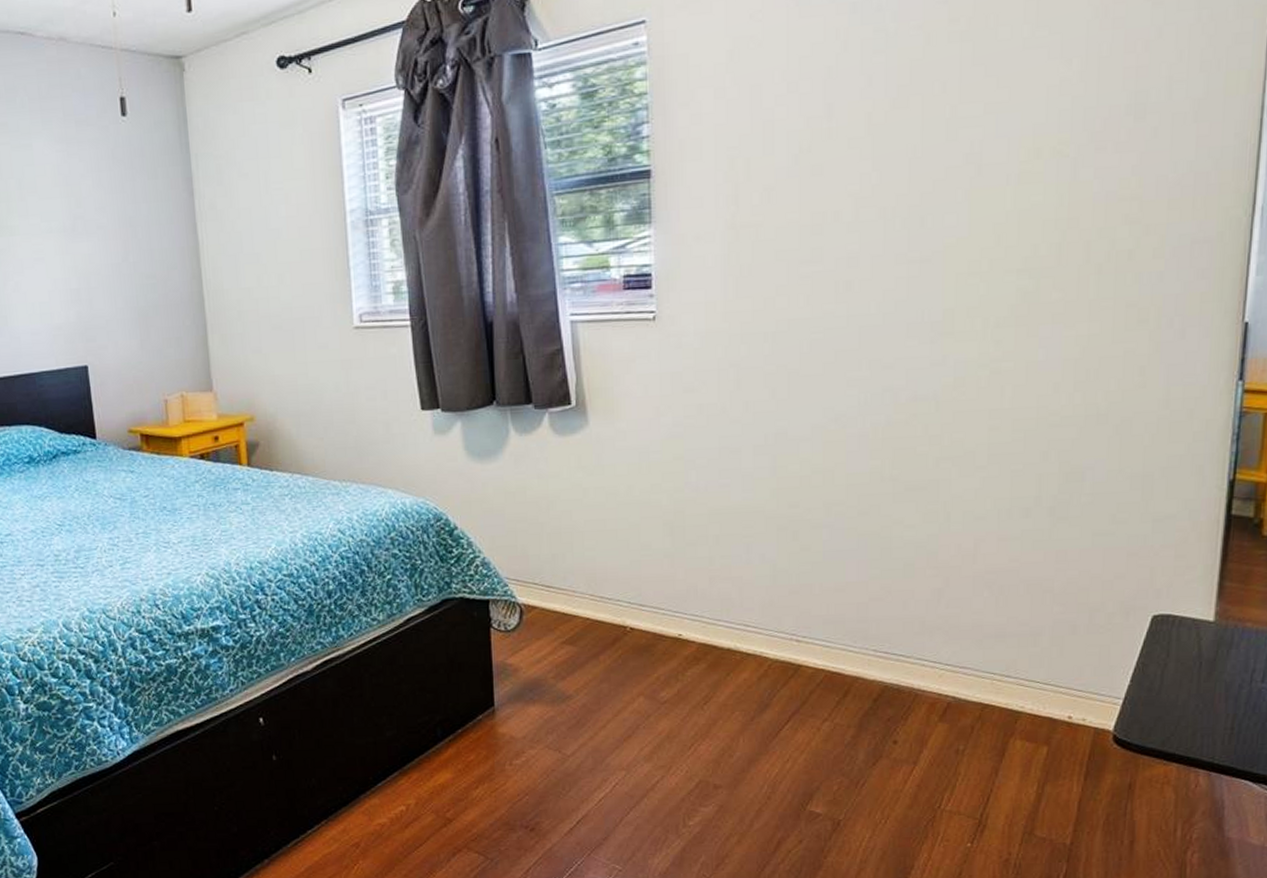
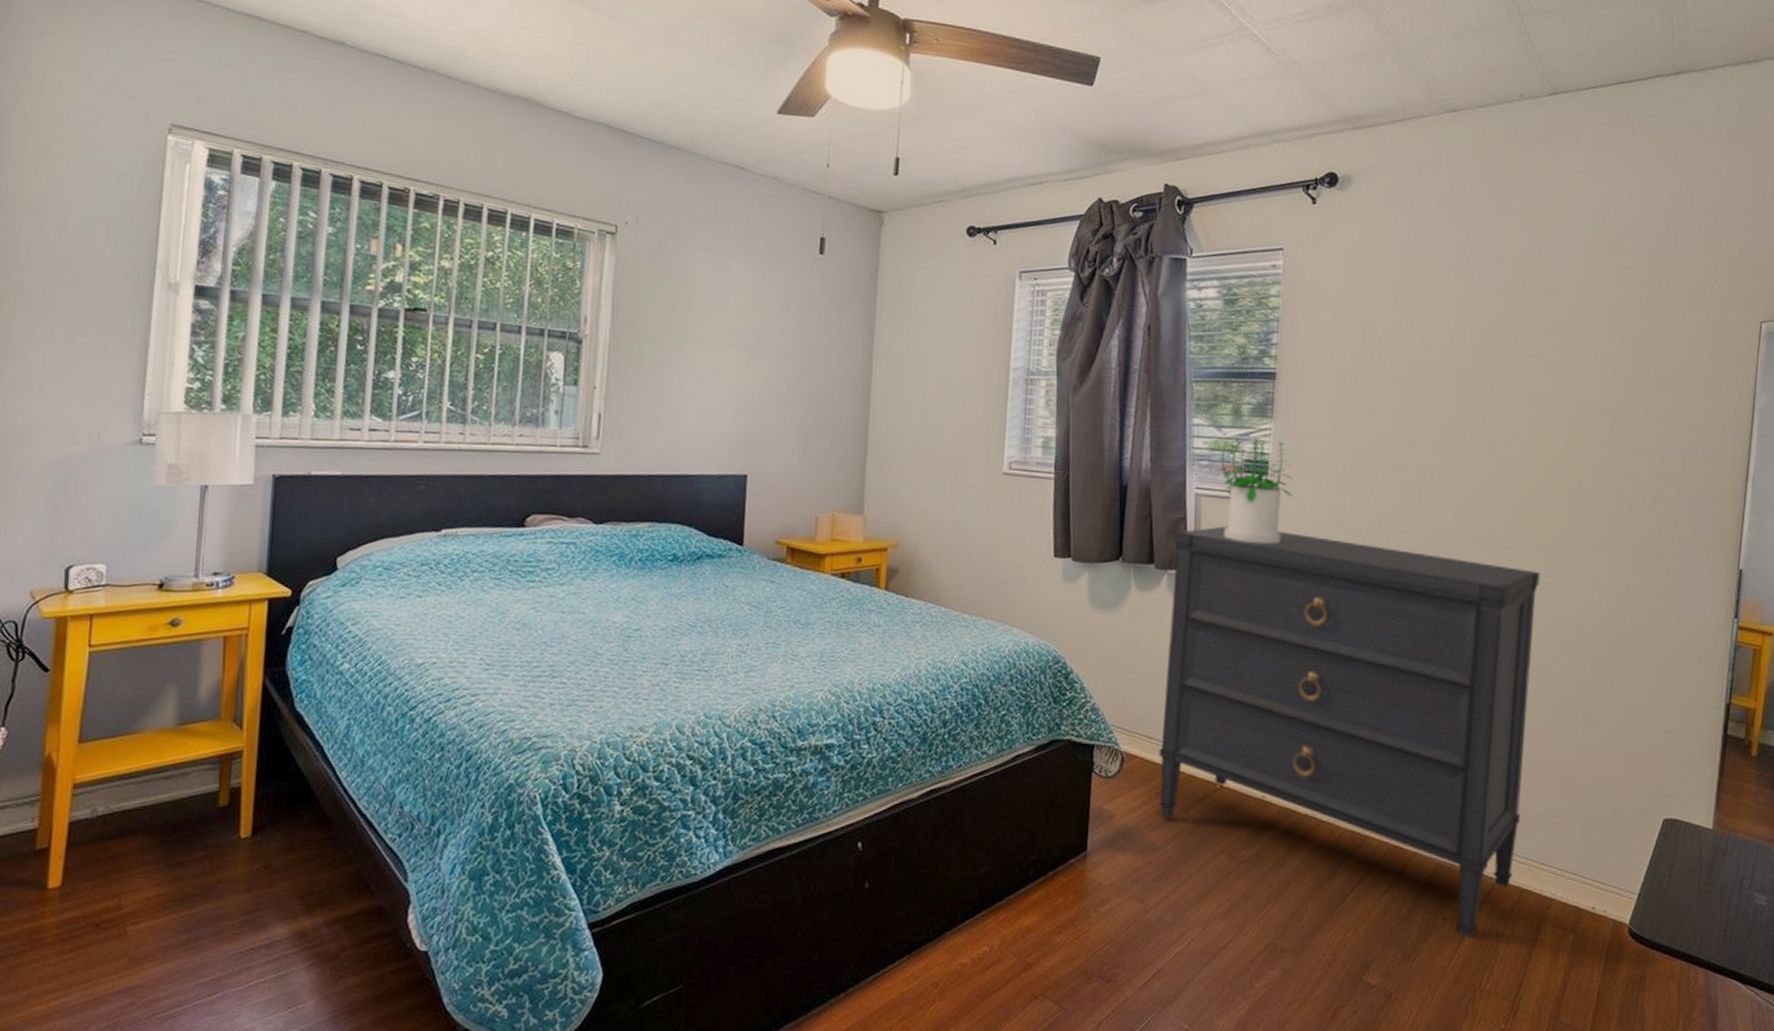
dresser: none [551,349,990,760] -> present [1159,525,1541,939]
potted plant: none [584,248,683,367] -> present [1212,437,1294,544]

